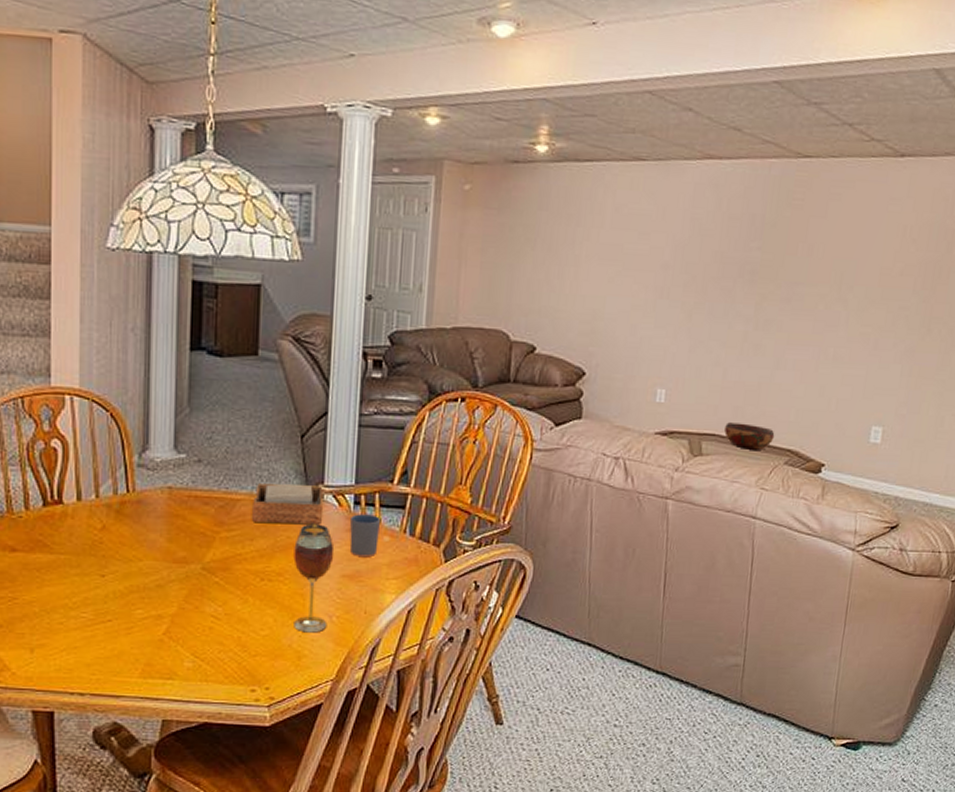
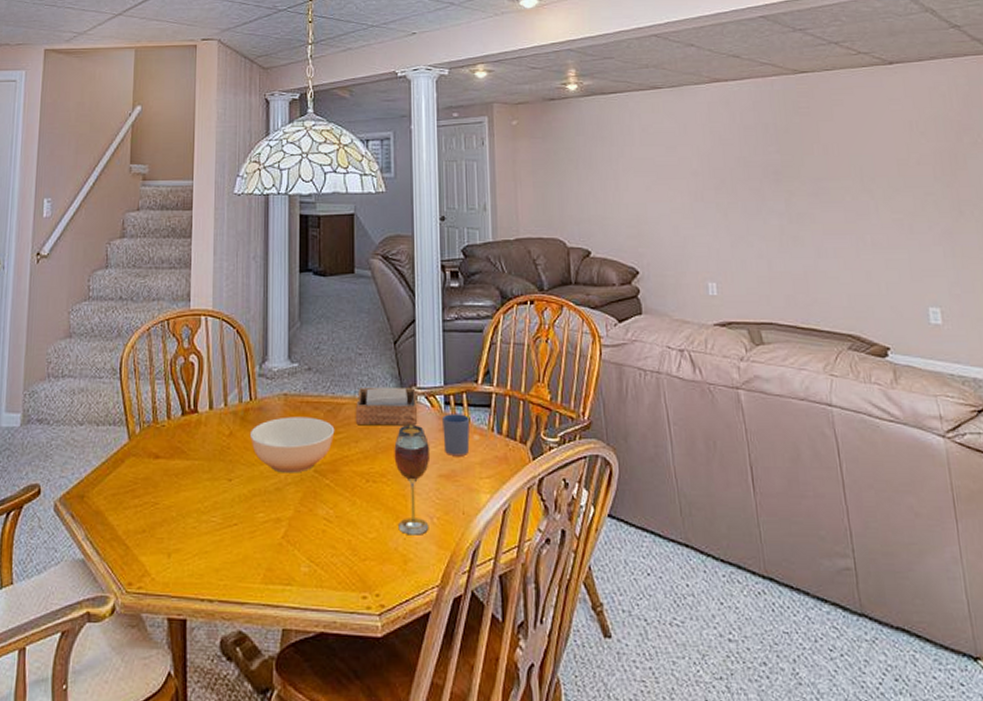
bowl: none [126,511,227,570] -> present [249,416,335,473]
decorative bowl: present [724,422,775,452] -> none [781,311,832,338]

